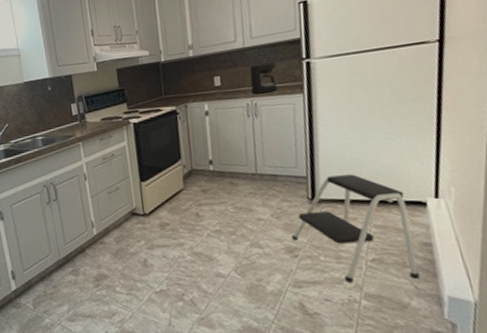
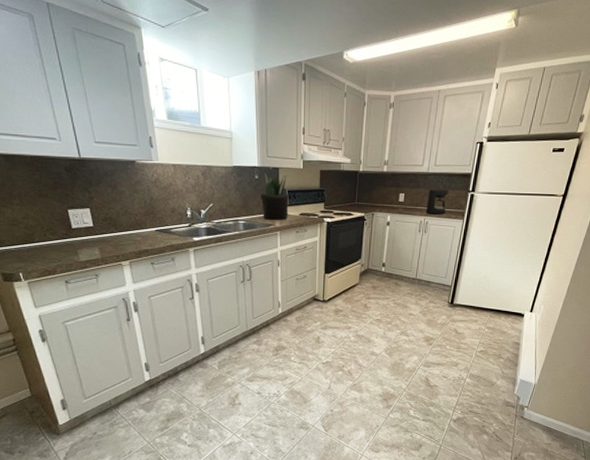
planter: none [56,80,89,131] -> present [260,172,289,220]
step stool: present [291,174,421,283] -> none [430,288,512,366]

